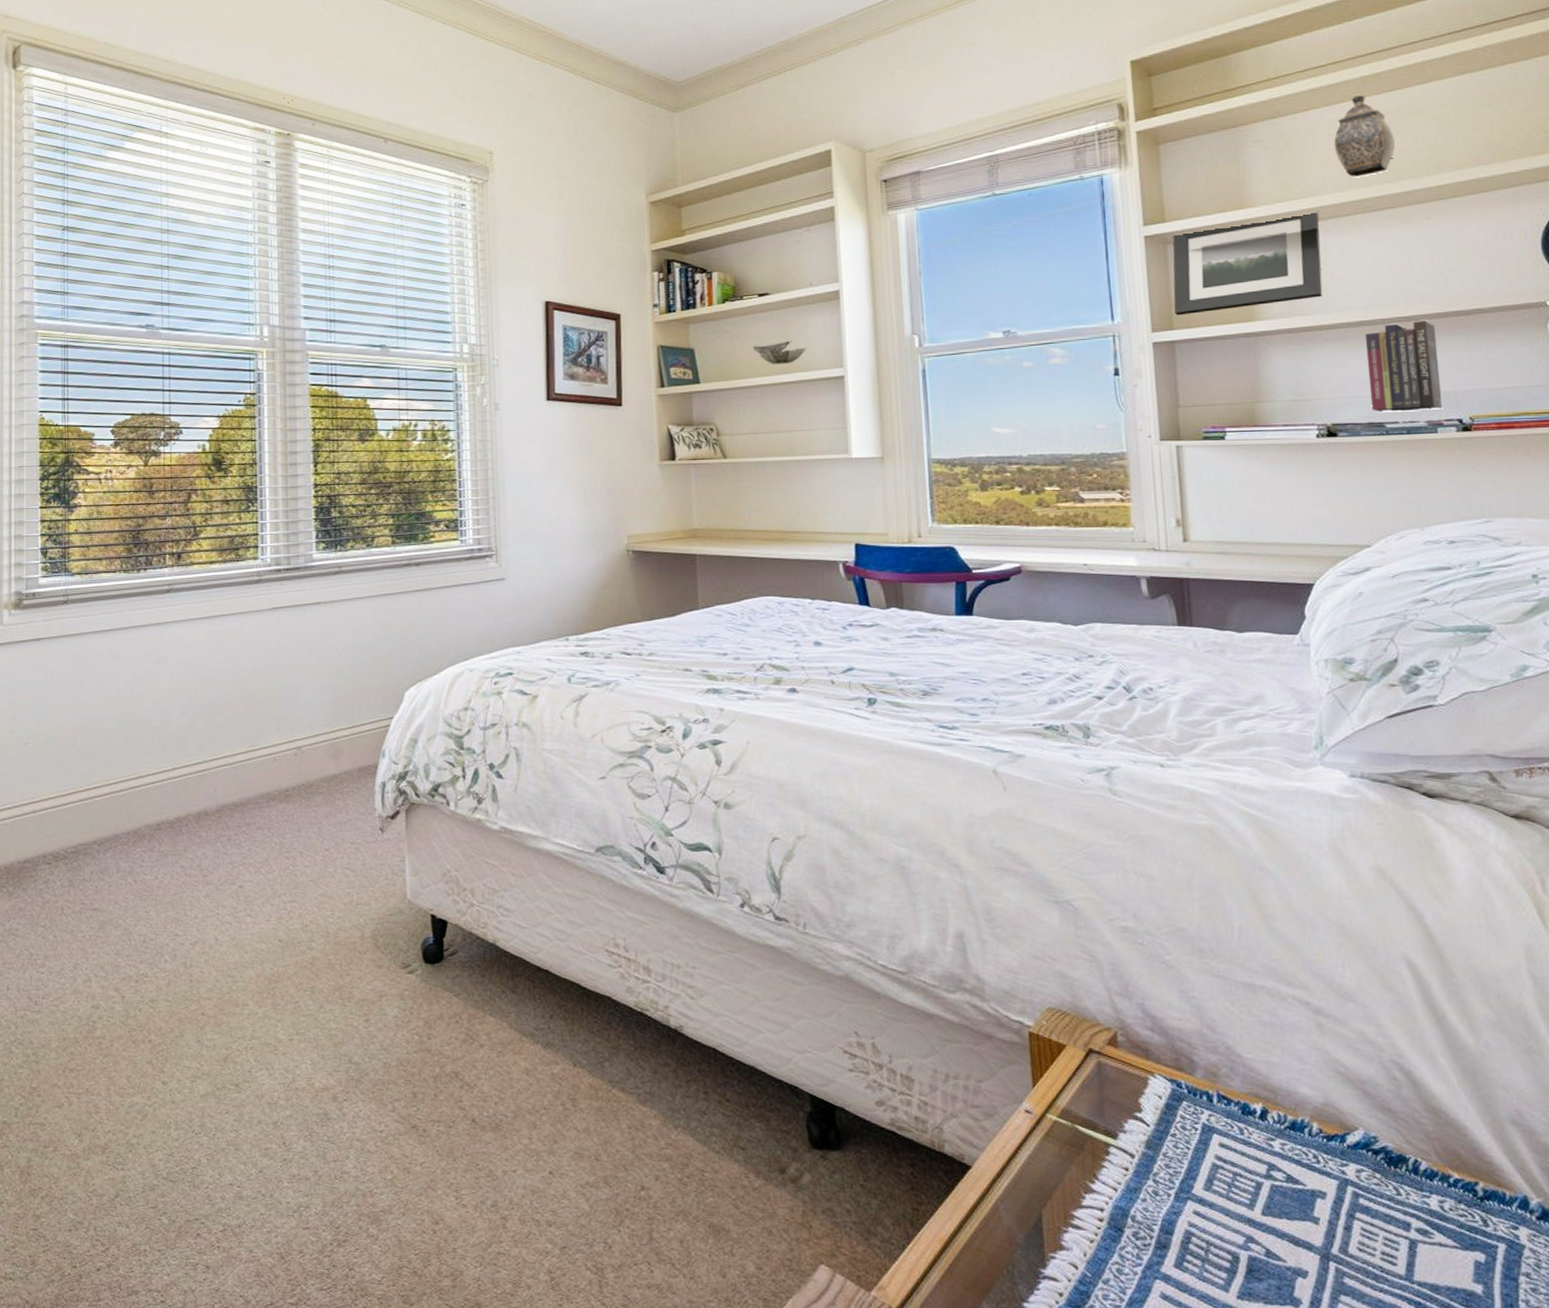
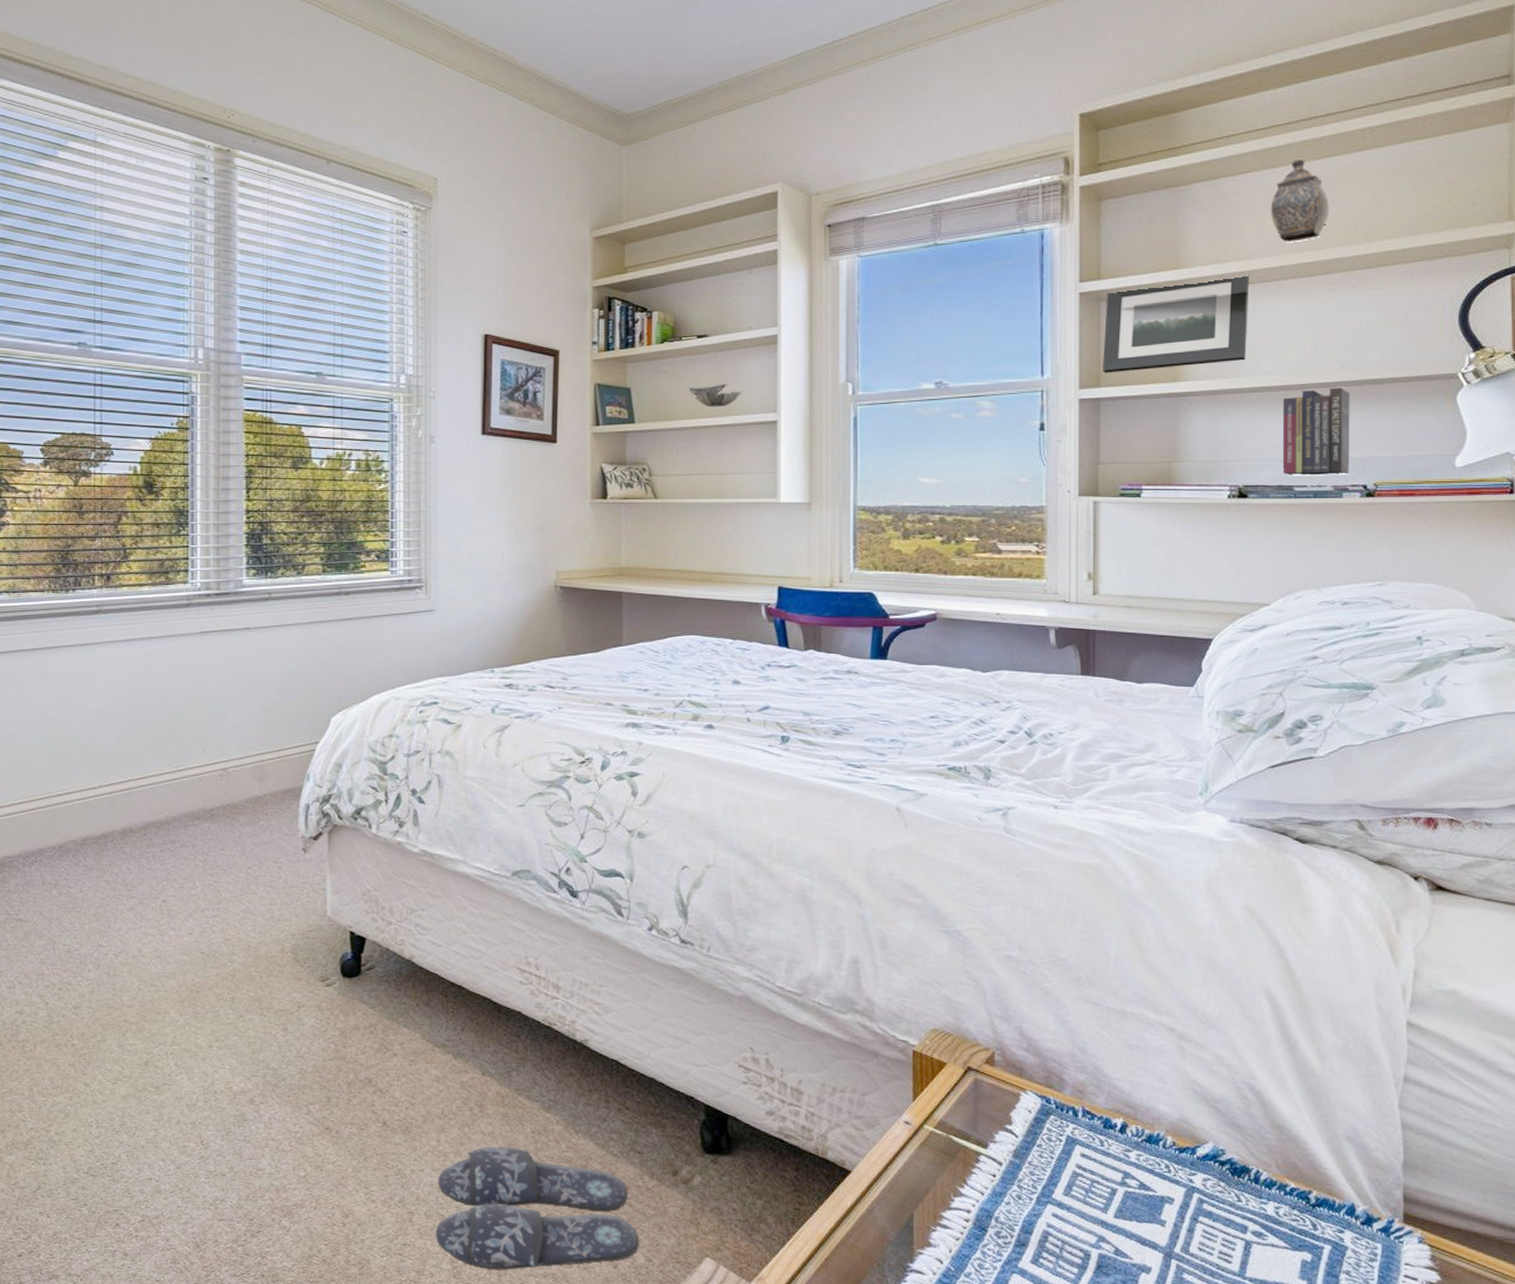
slippers: none [531,1144,748,1281] -> present [435,1146,639,1270]

